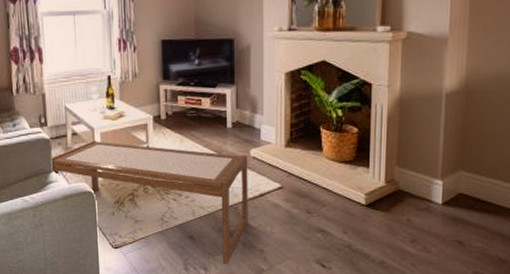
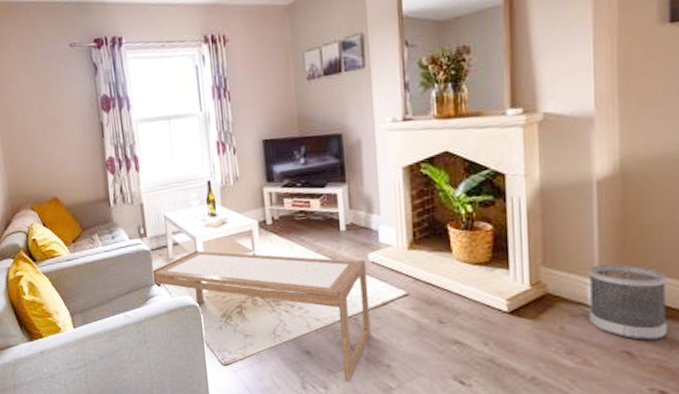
wastebasket: none [431,166,495,231] -> present [588,264,668,340]

